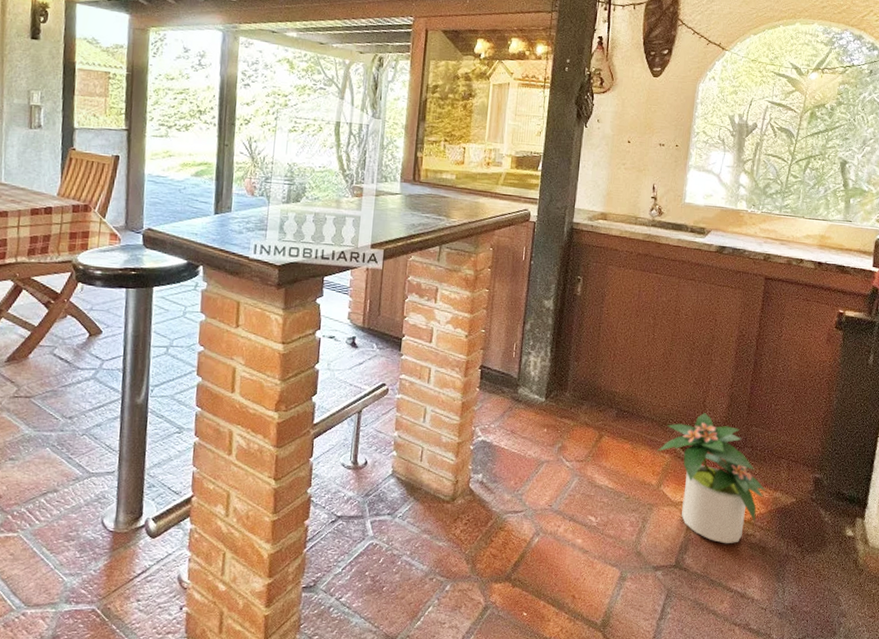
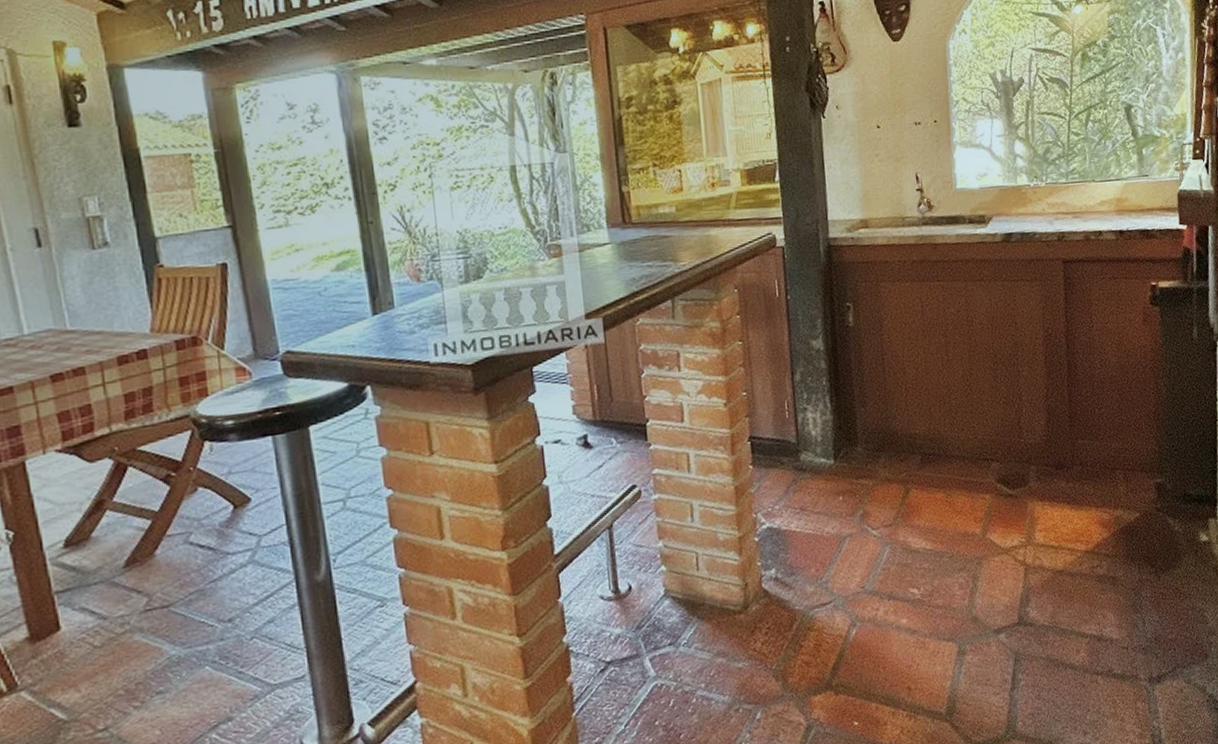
potted plant: present [657,413,767,544] -> none [975,436,1106,584]

